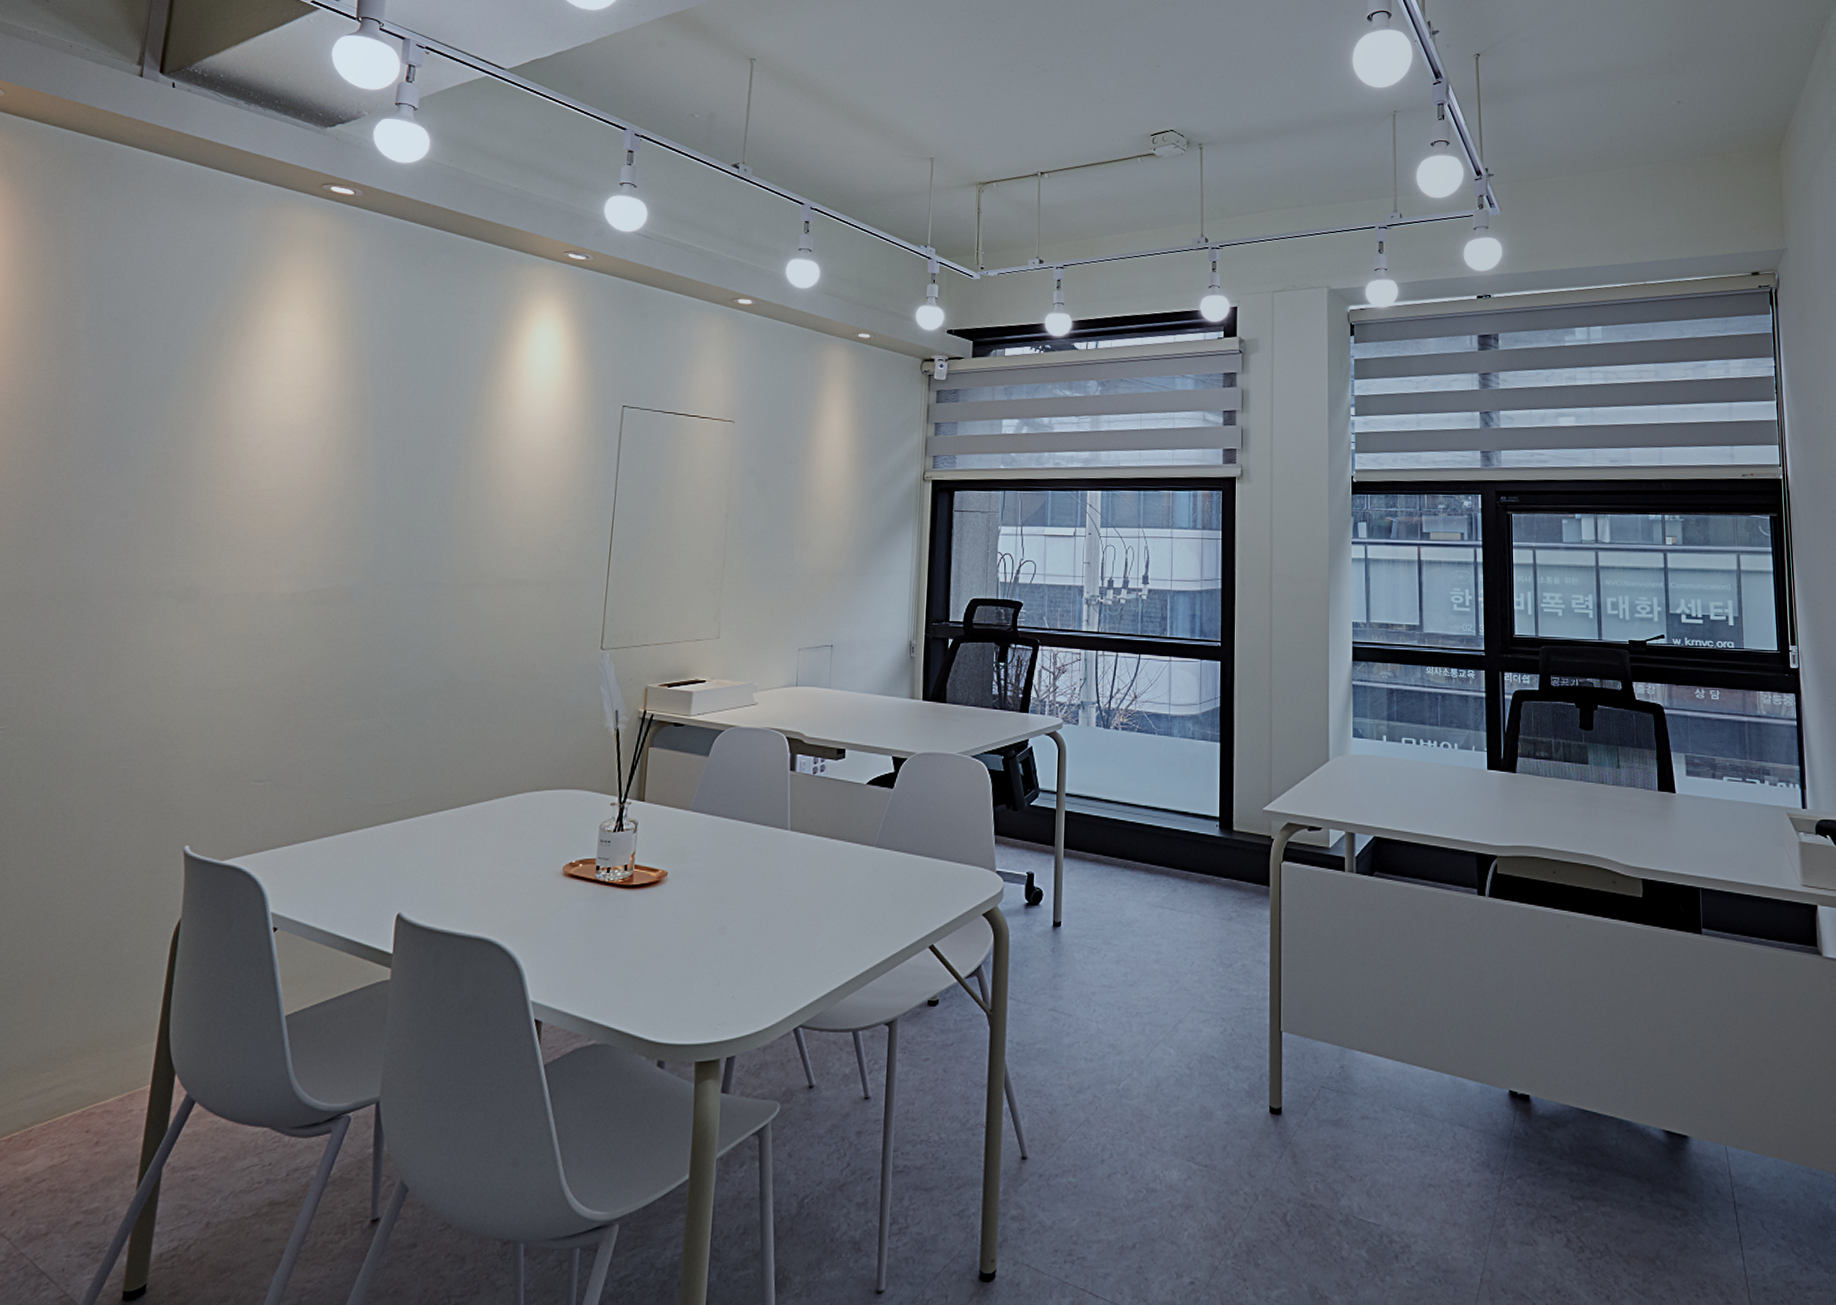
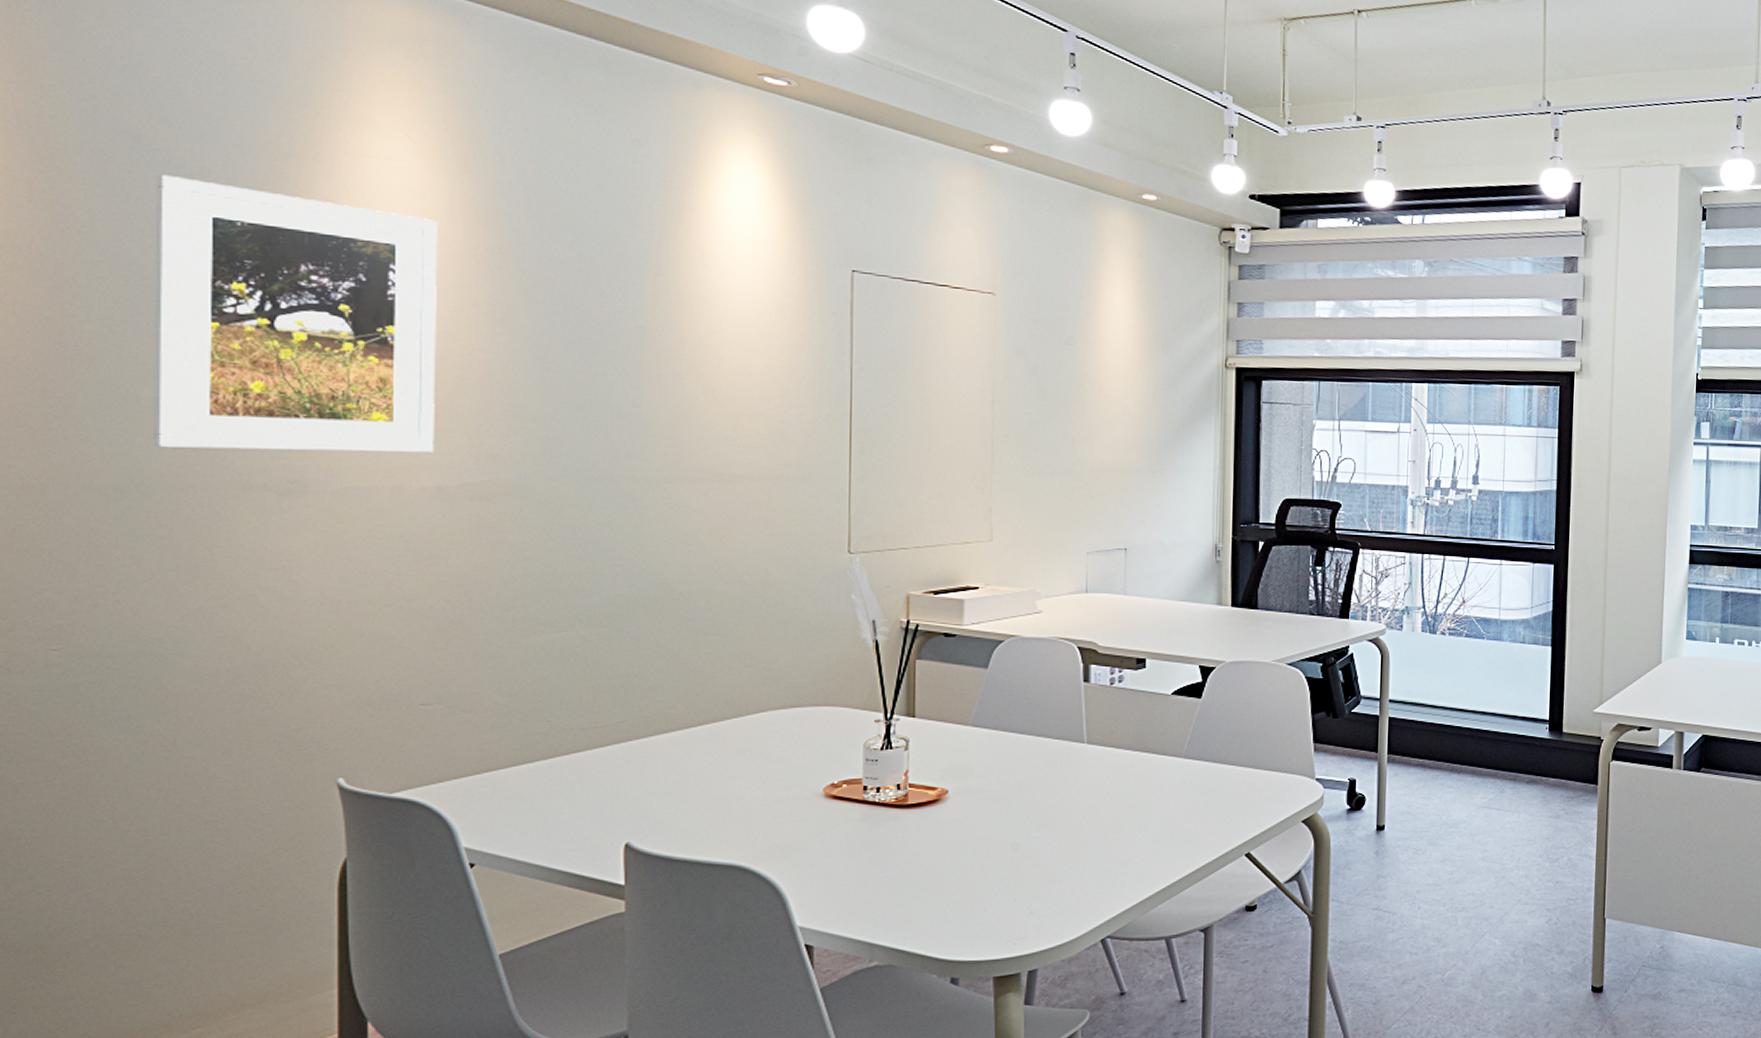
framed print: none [98,350,321,565] -> present [153,174,439,453]

